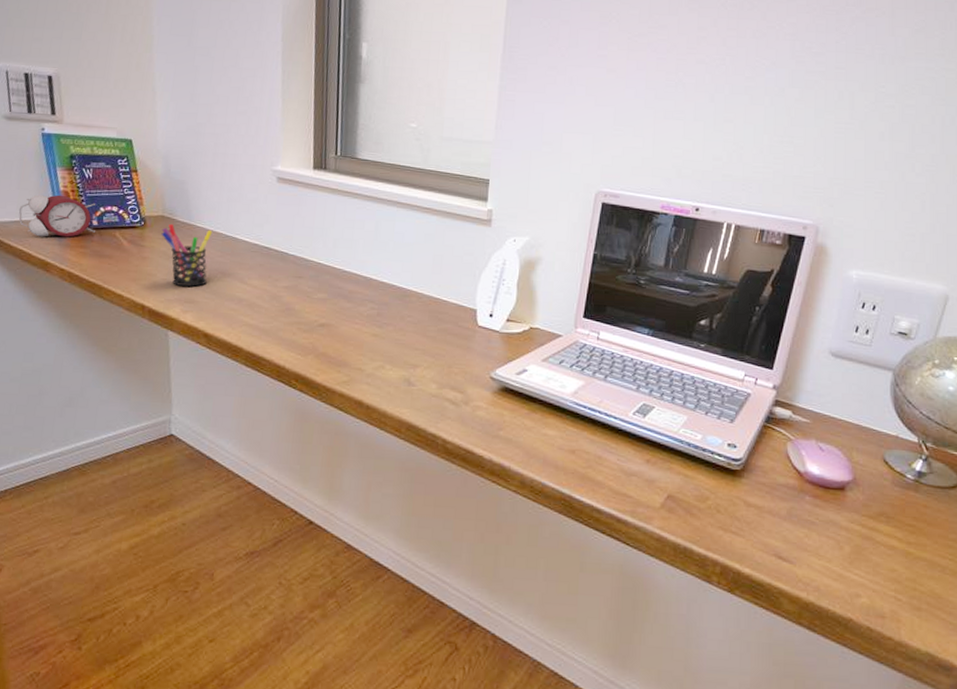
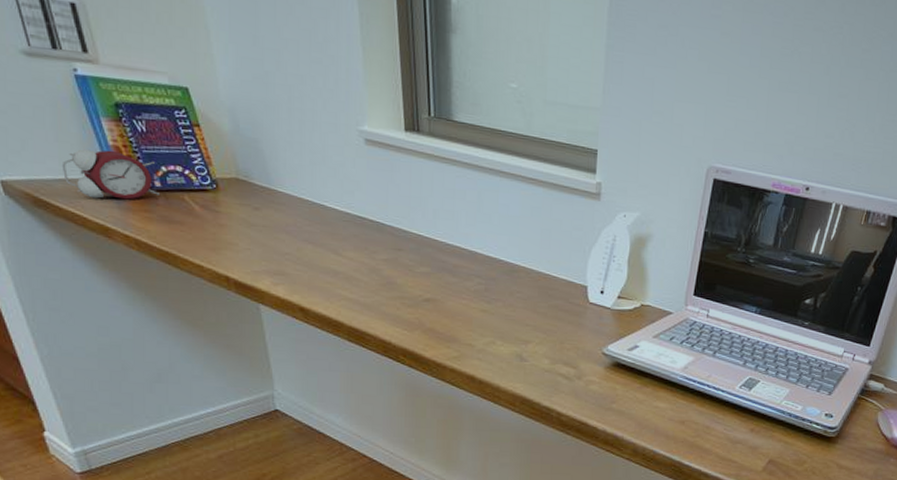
pen holder: present [161,223,213,287] -> none [238,187,297,258]

